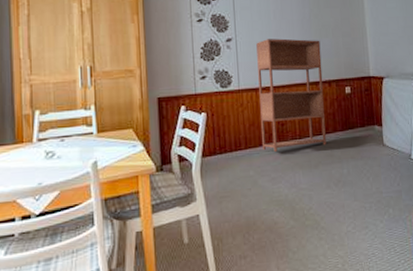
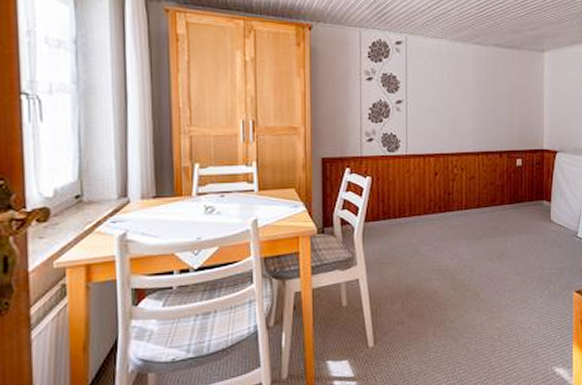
bookshelf: present [256,38,326,152] -> none [427,103,494,221]

